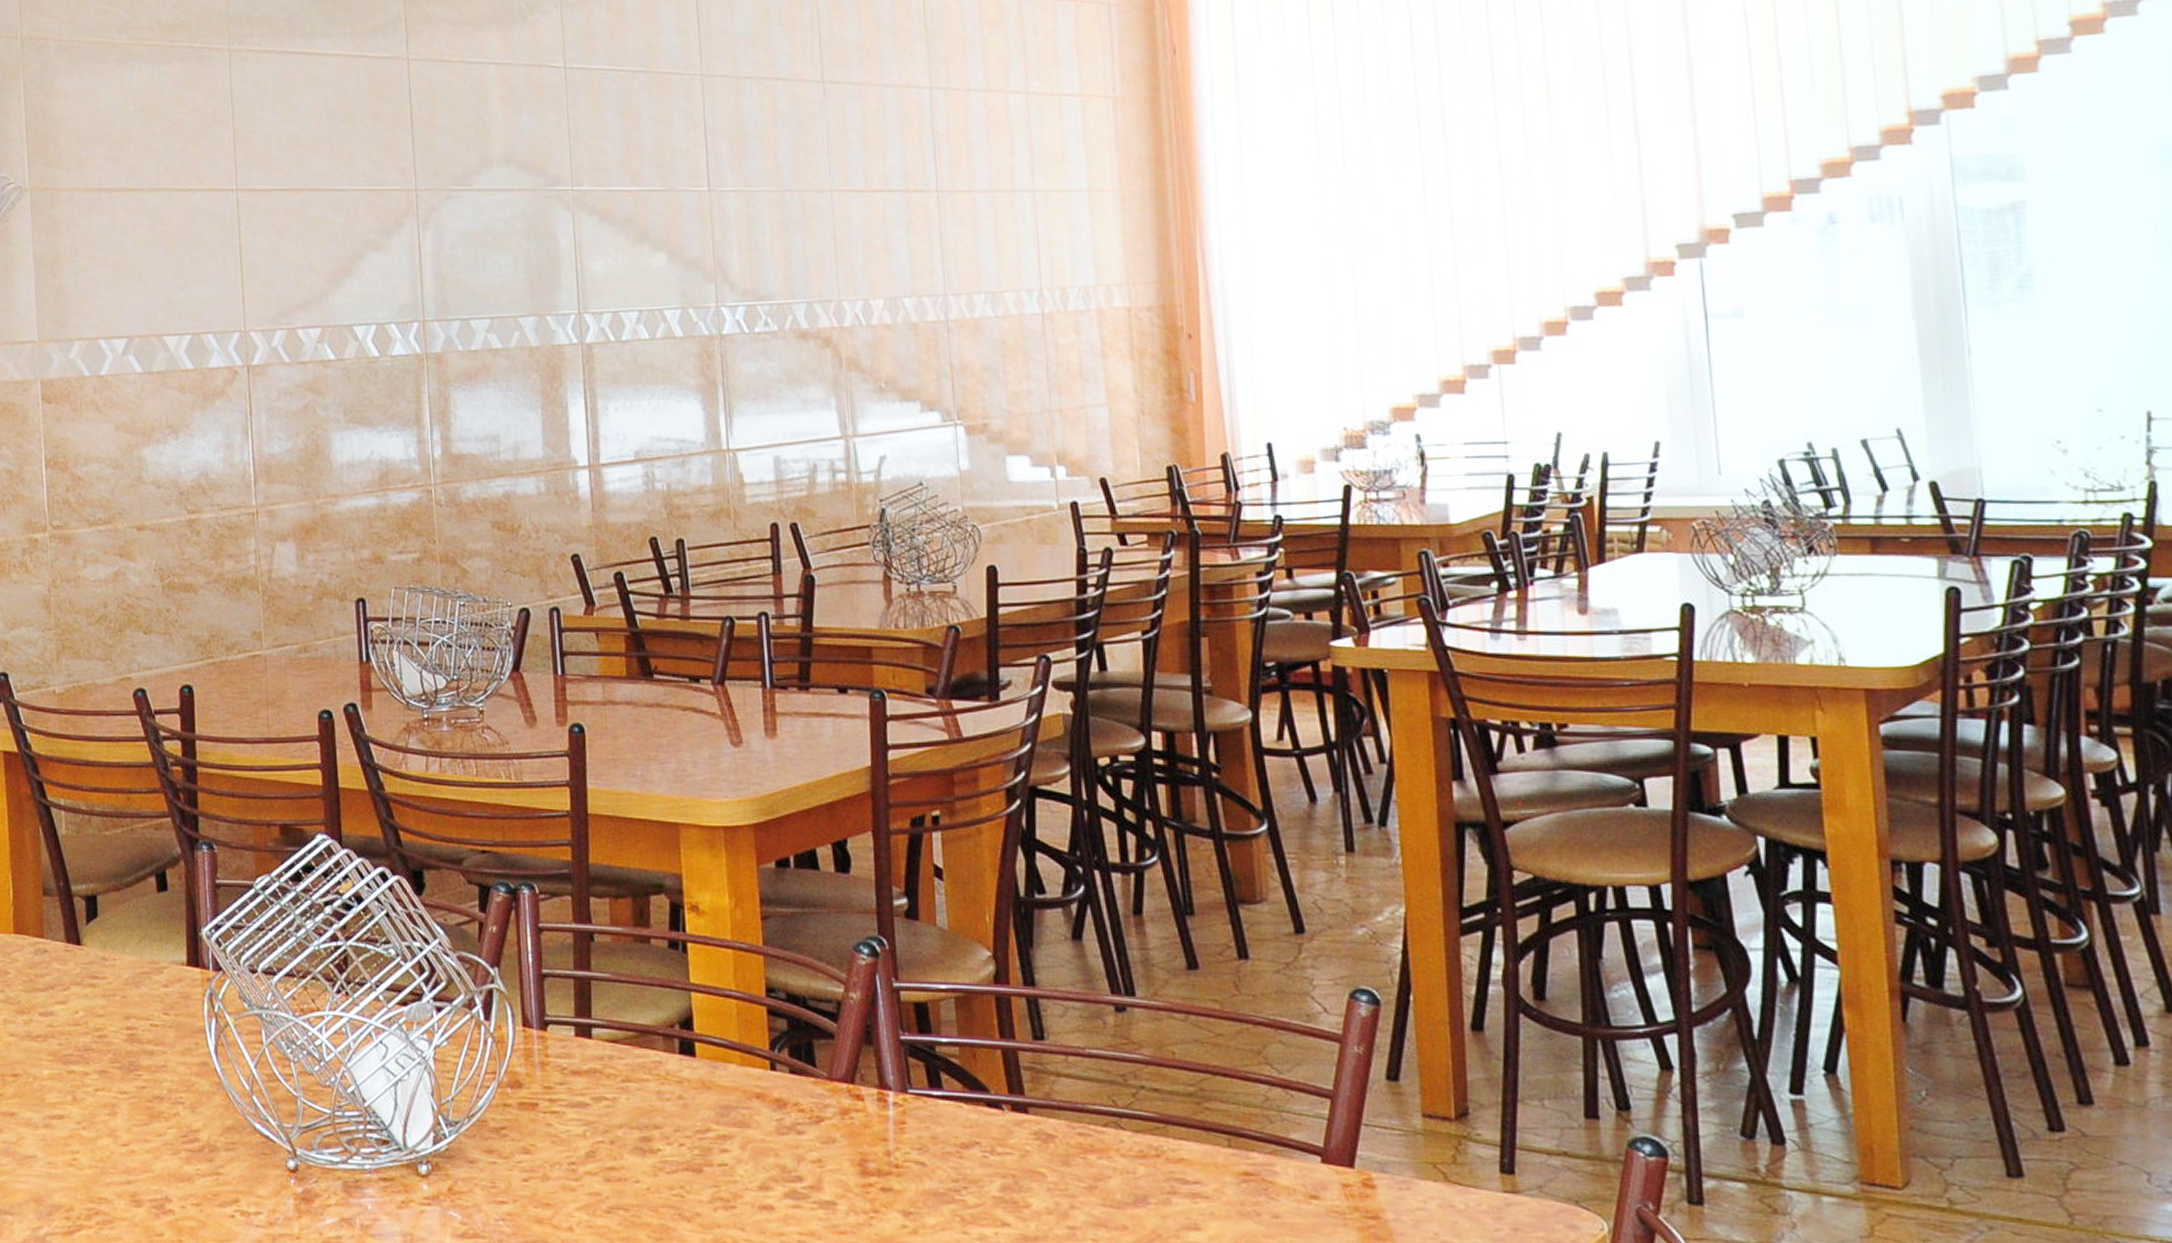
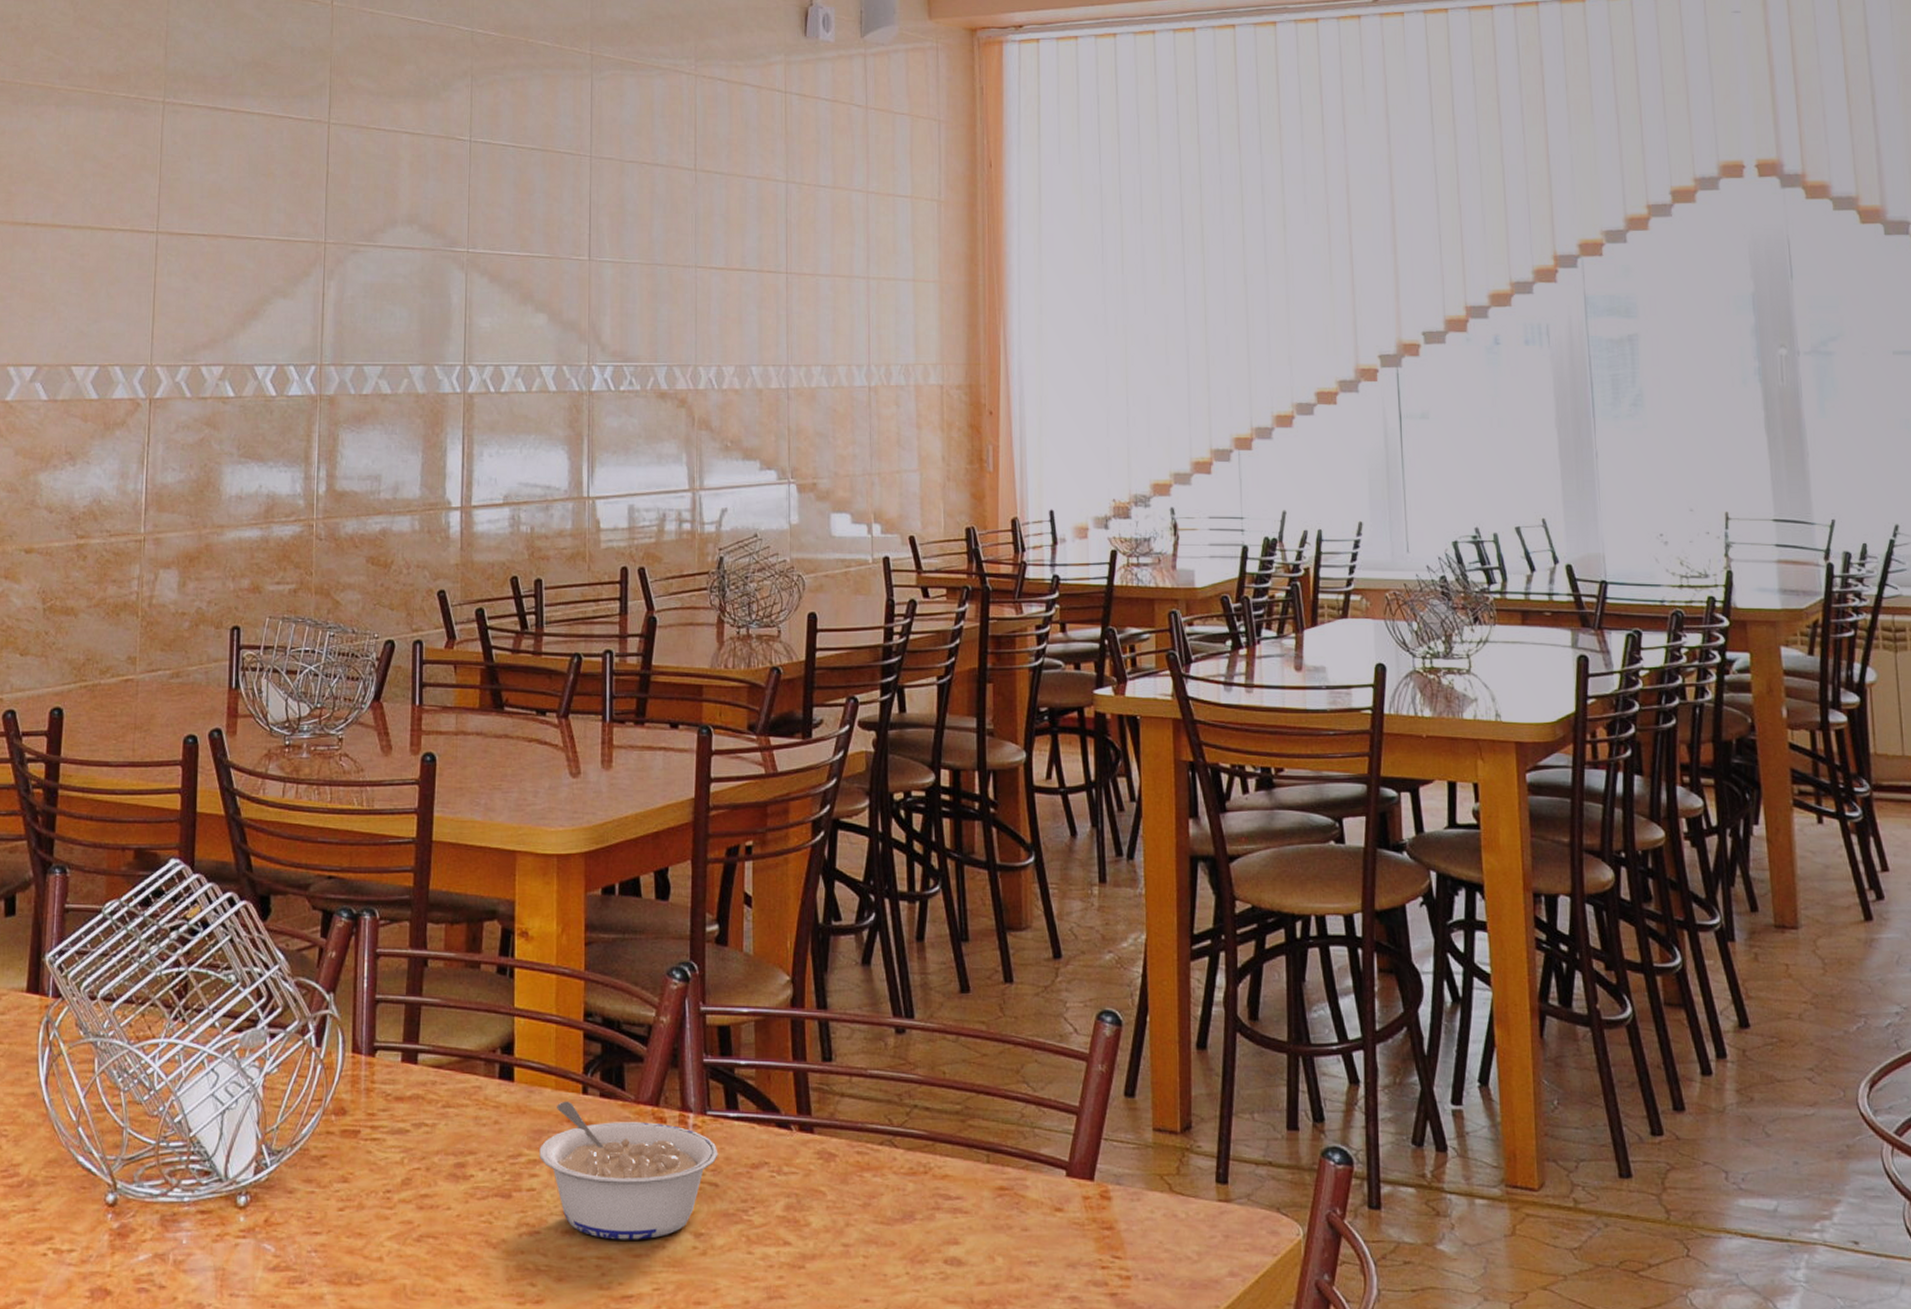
legume: none [729,1077,924,1217] -> present [539,1101,718,1240]

